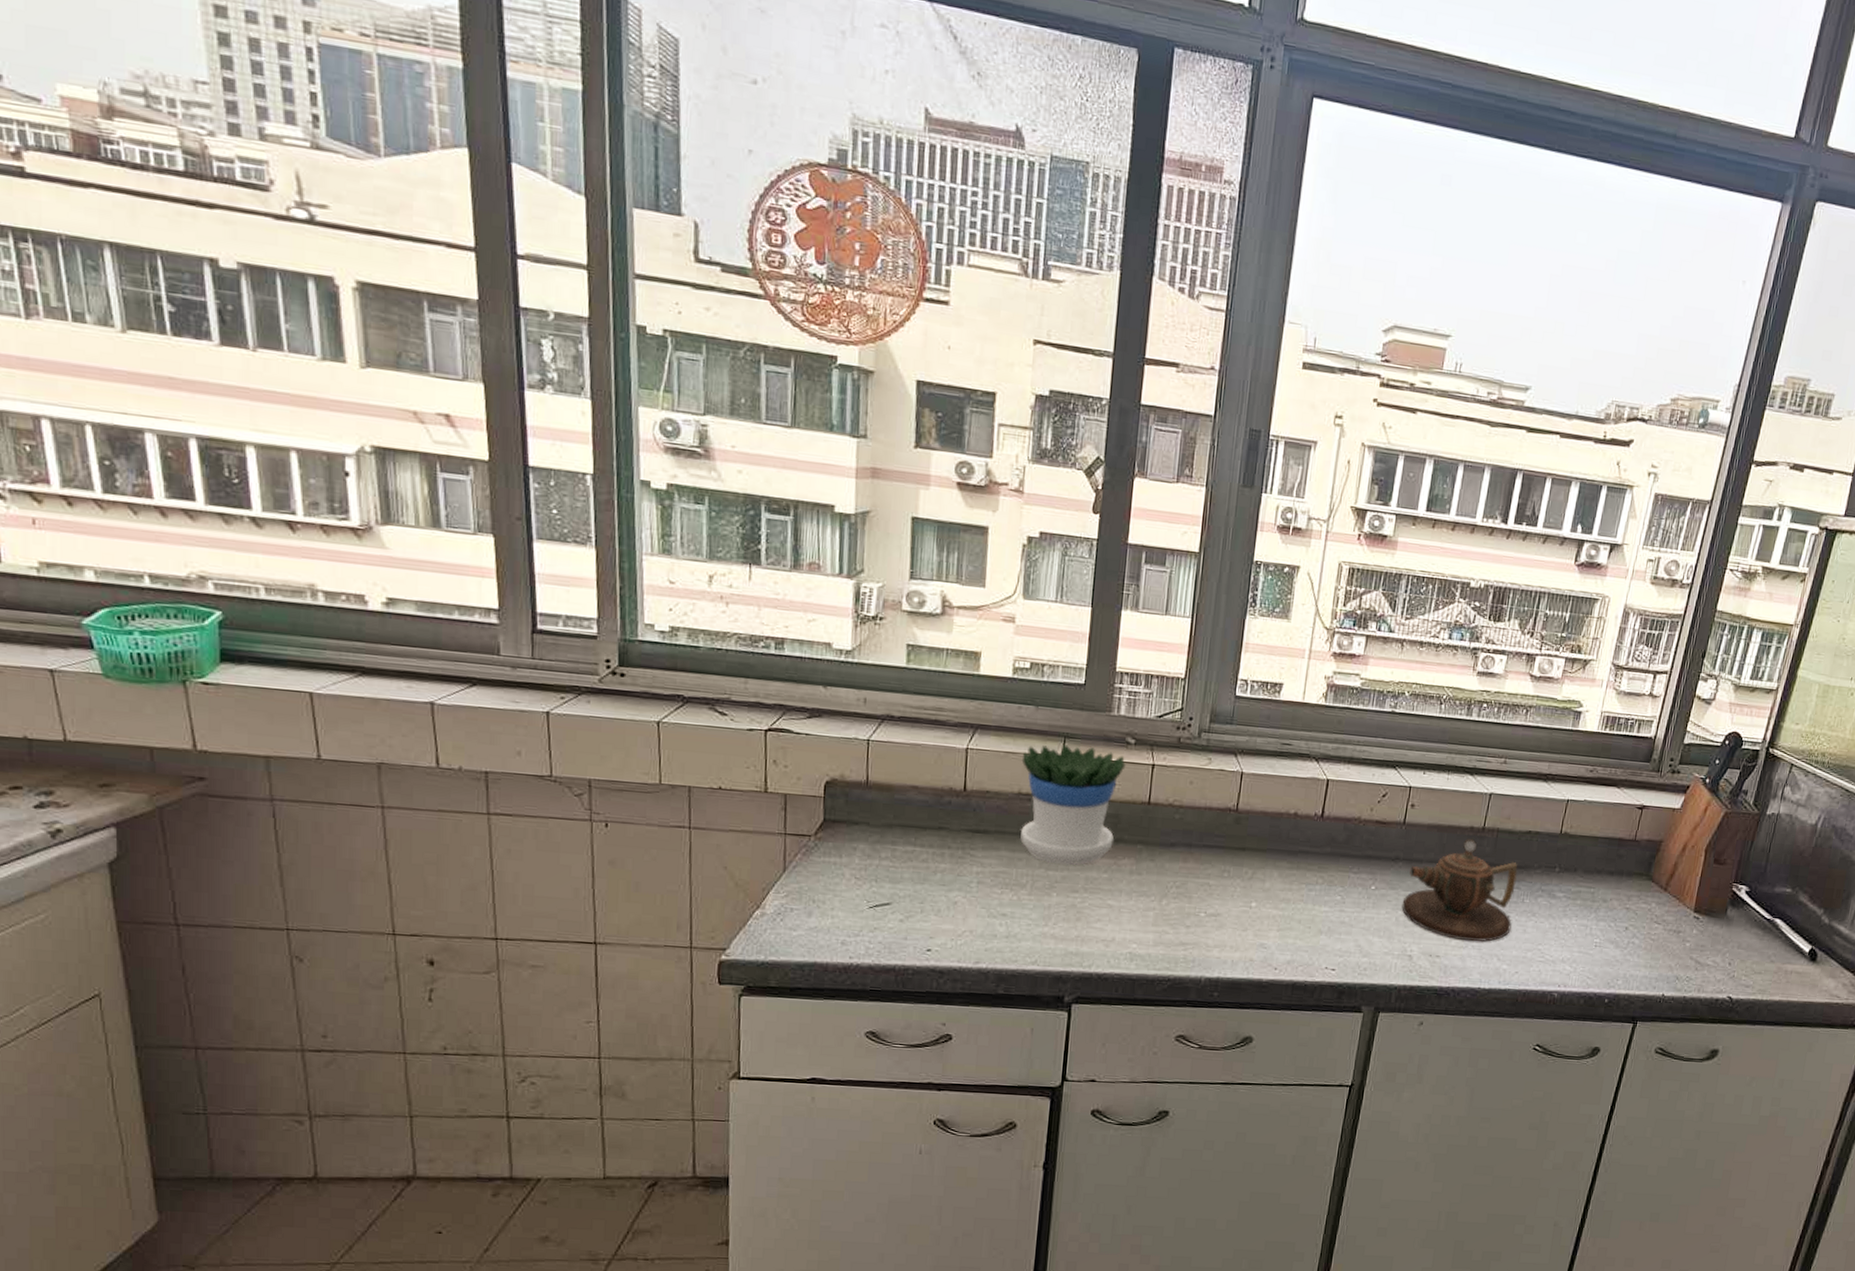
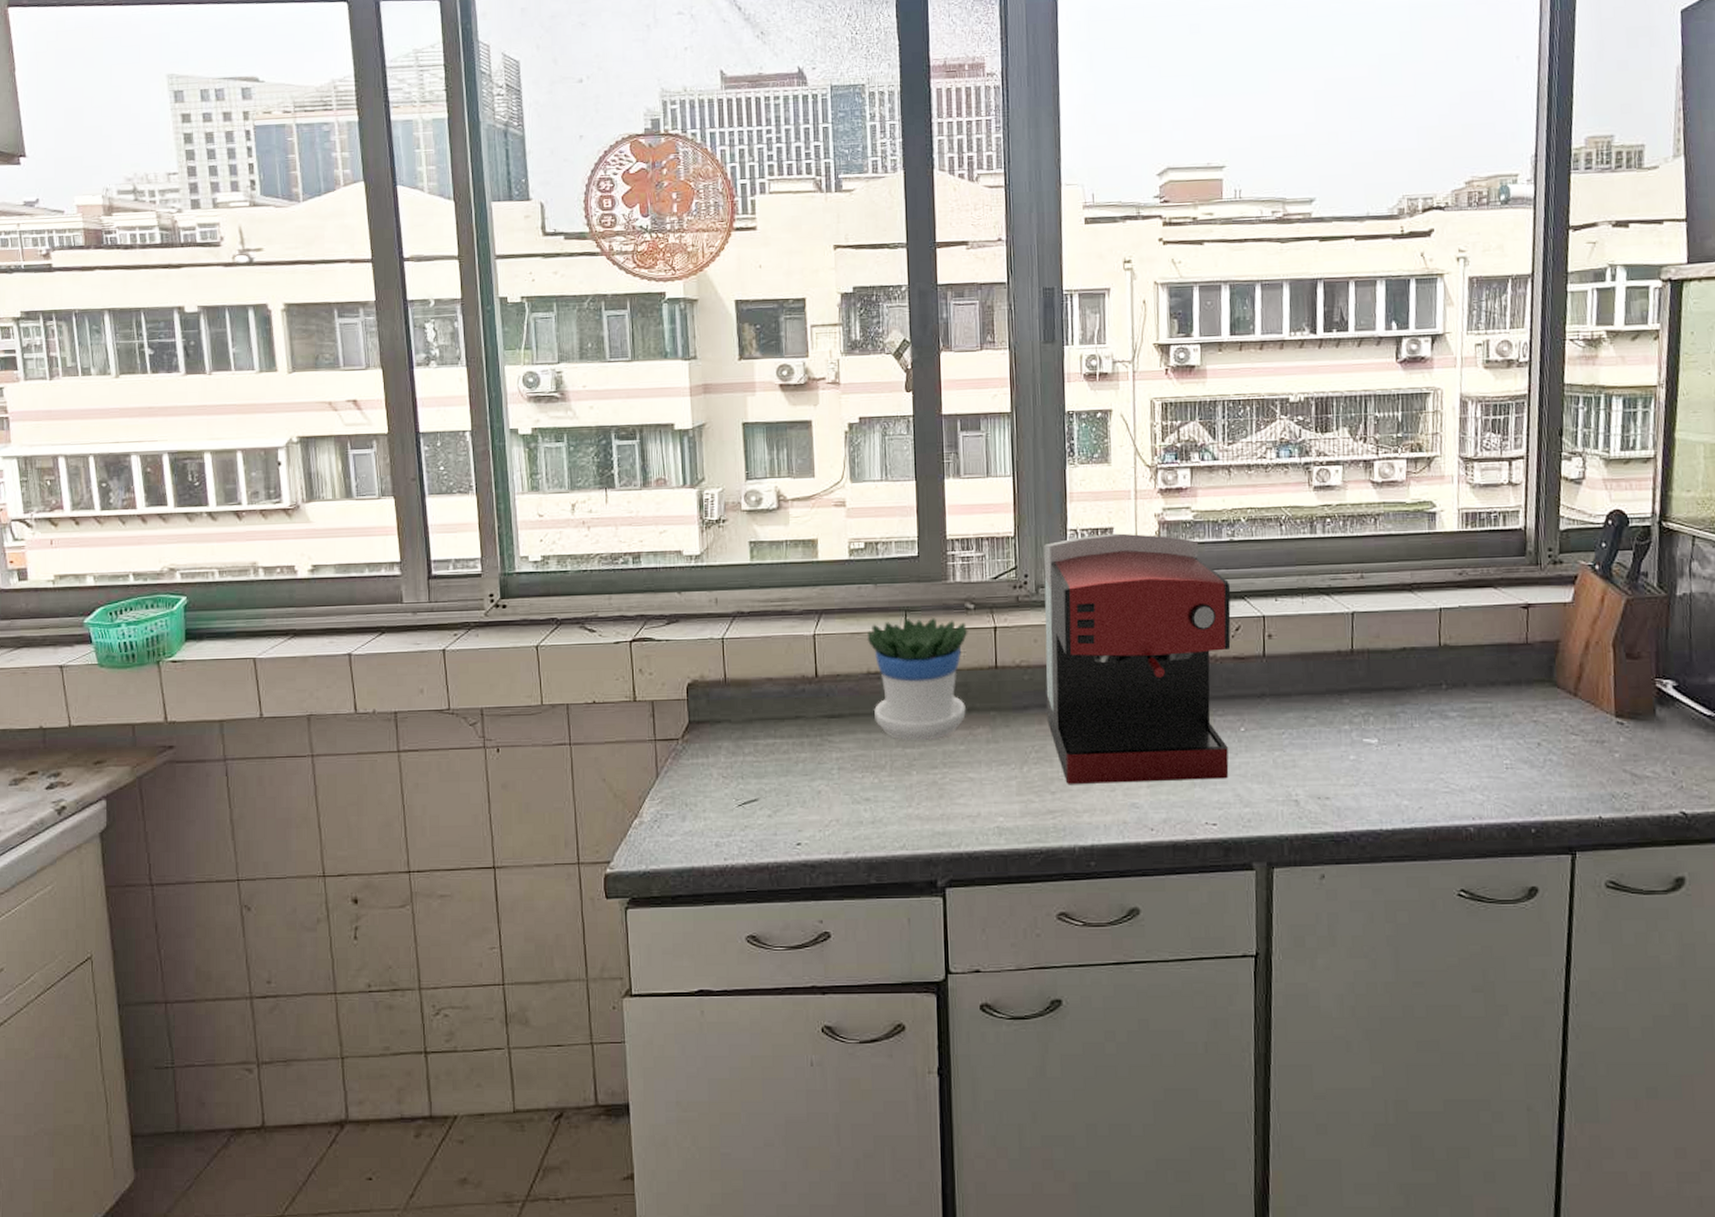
coffee maker: none [1192,688,1385,931] -> present [1044,533,1231,784]
teapot: present [1401,838,1518,942] -> none [1277,663,1405,777]

